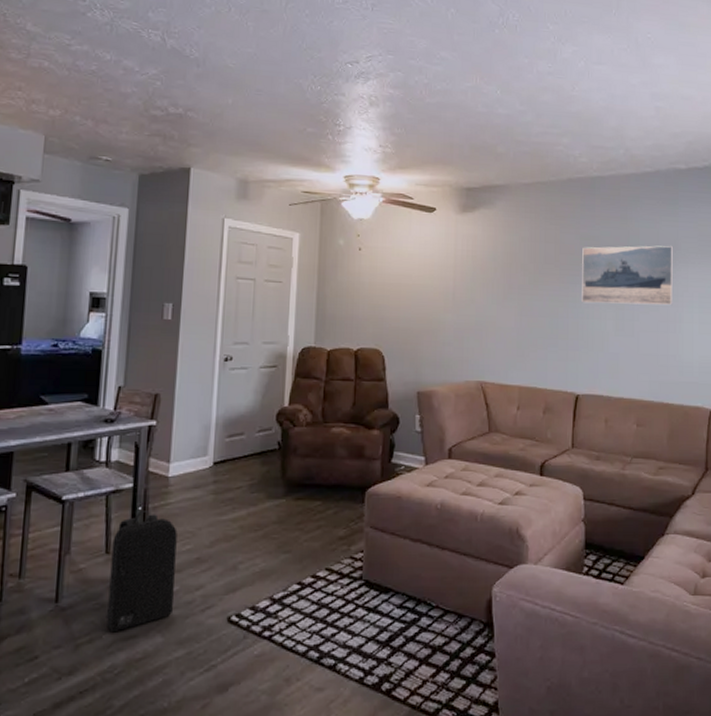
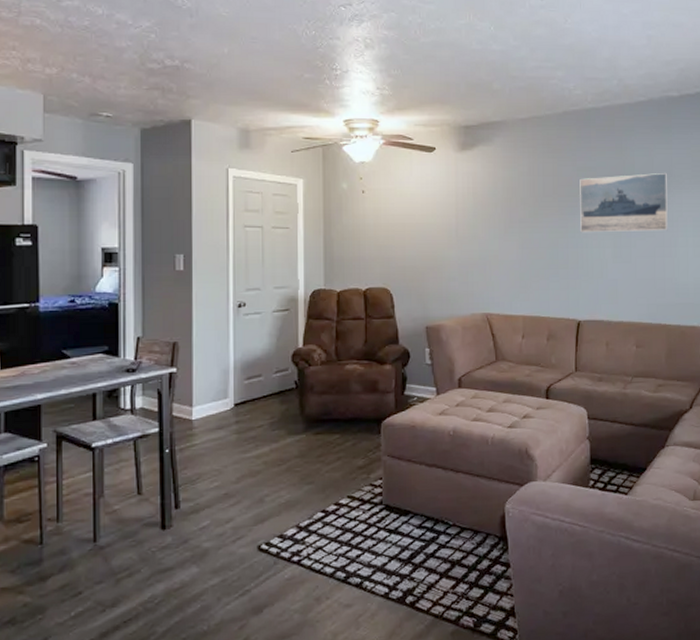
backpack: present [106,511,177,633] -> none [142,453,205,566]

